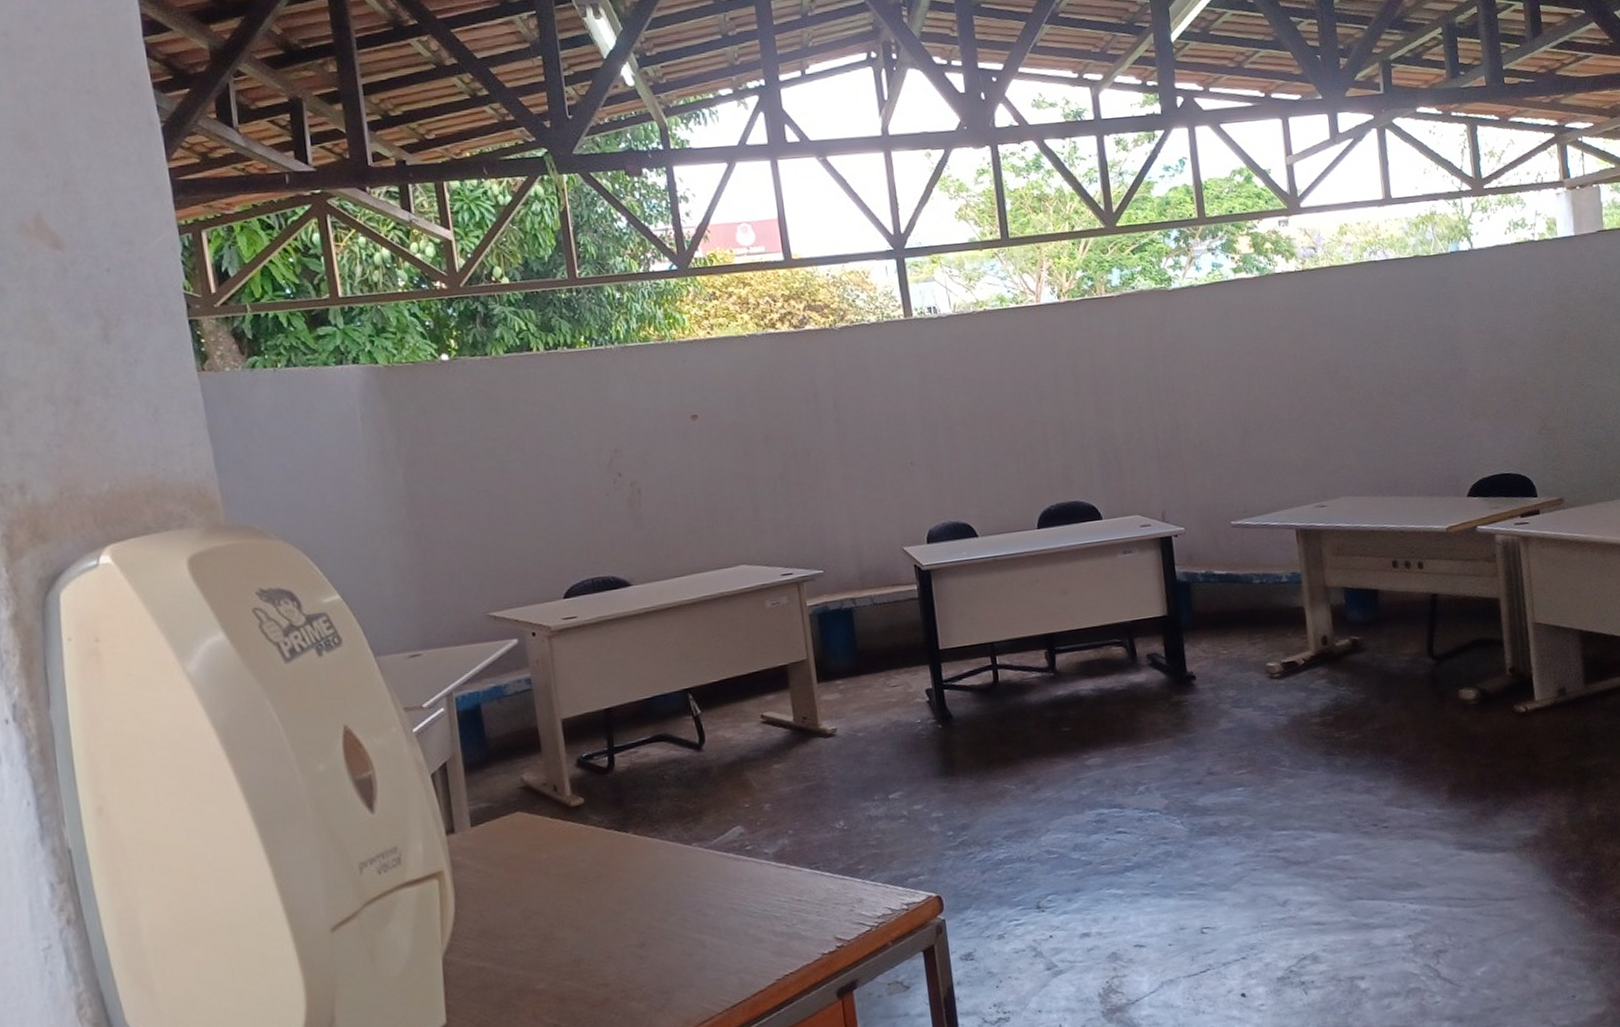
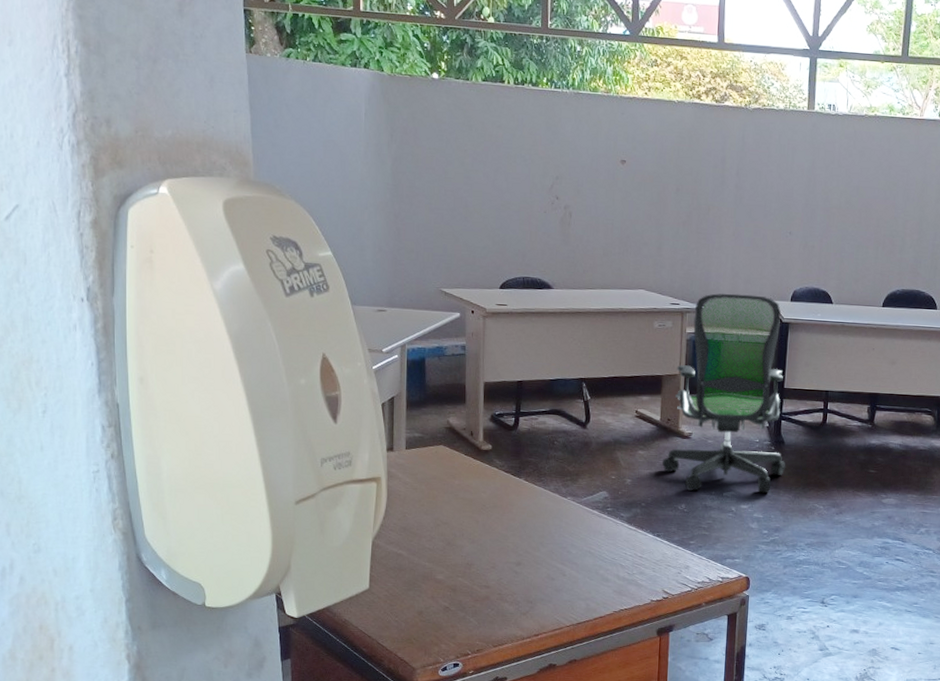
office chair: none [803,544,961,802] -> present [661,293,786,493]

